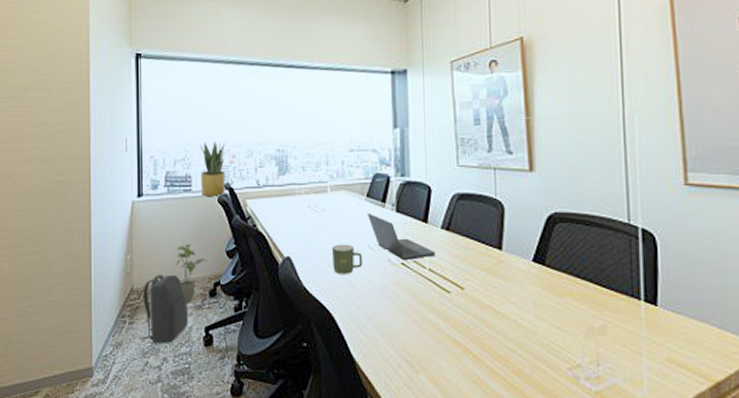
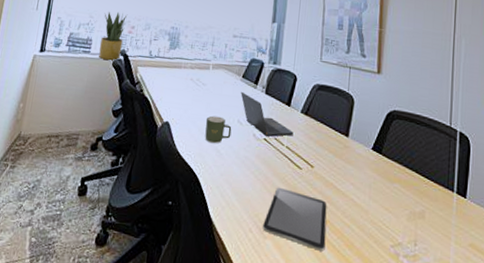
backpack: present [139,274,188,344] -> none [18,124,70,190]
house plant: present [175,244,208,302] -> none [63,99,95,153]
tablet: none [413,315,489,382] -> present [263,187,327,251]

